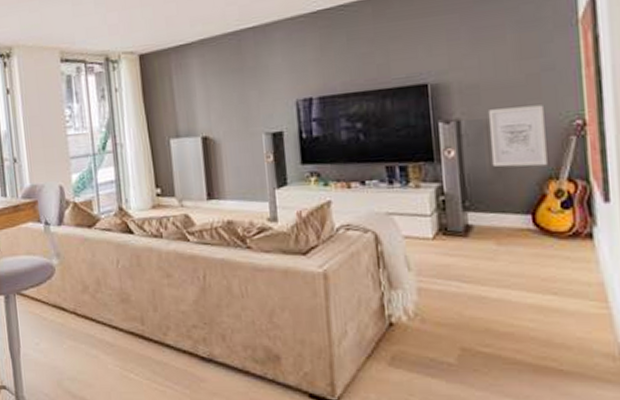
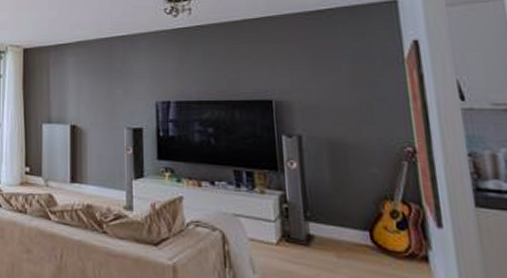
wall art: present [487,105,548,167] -> none [326,129,382,187]

